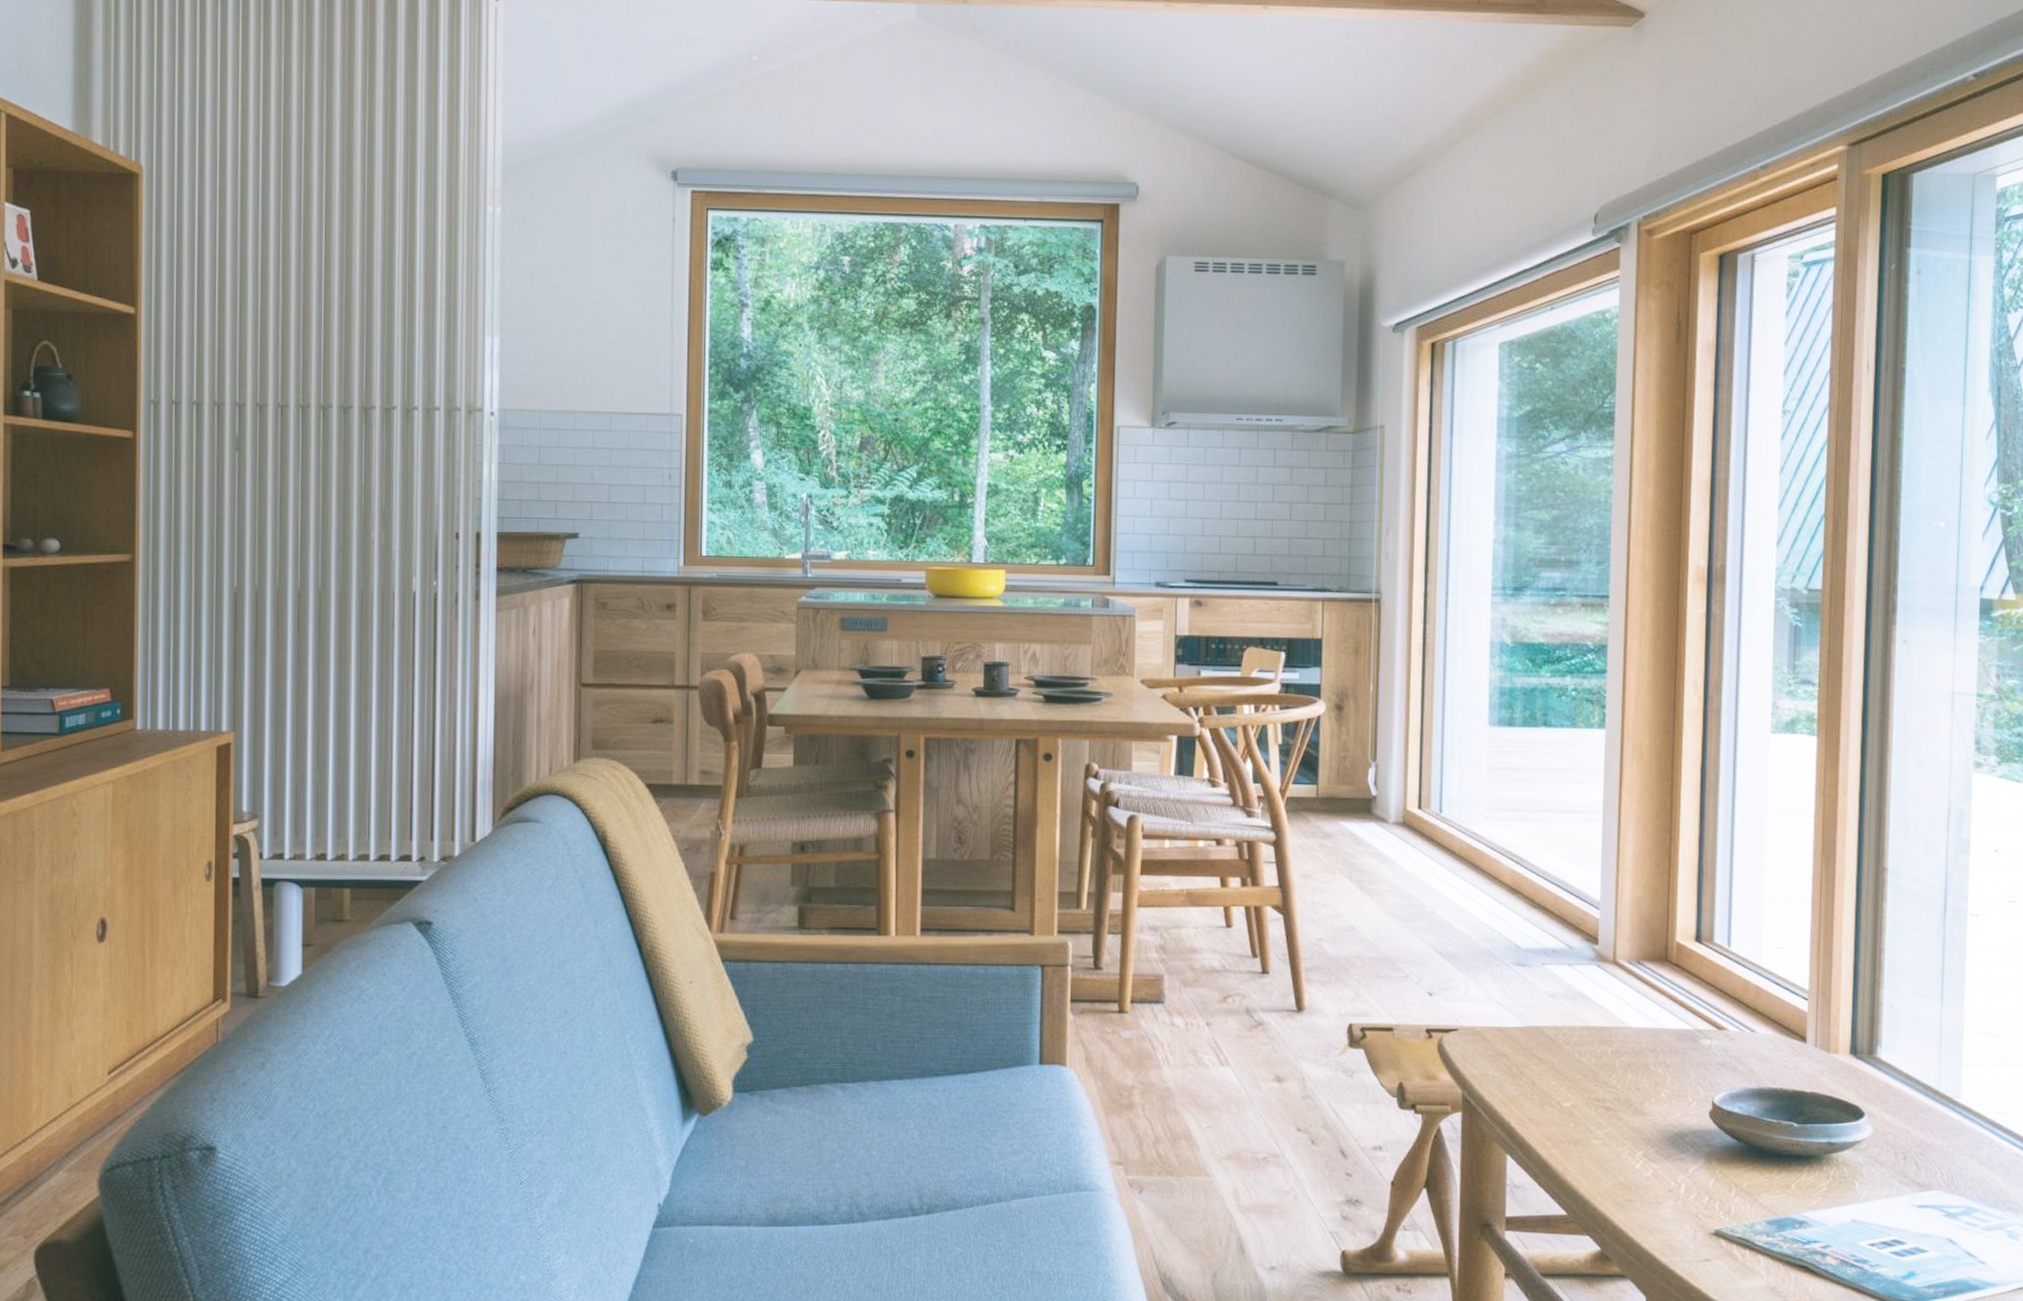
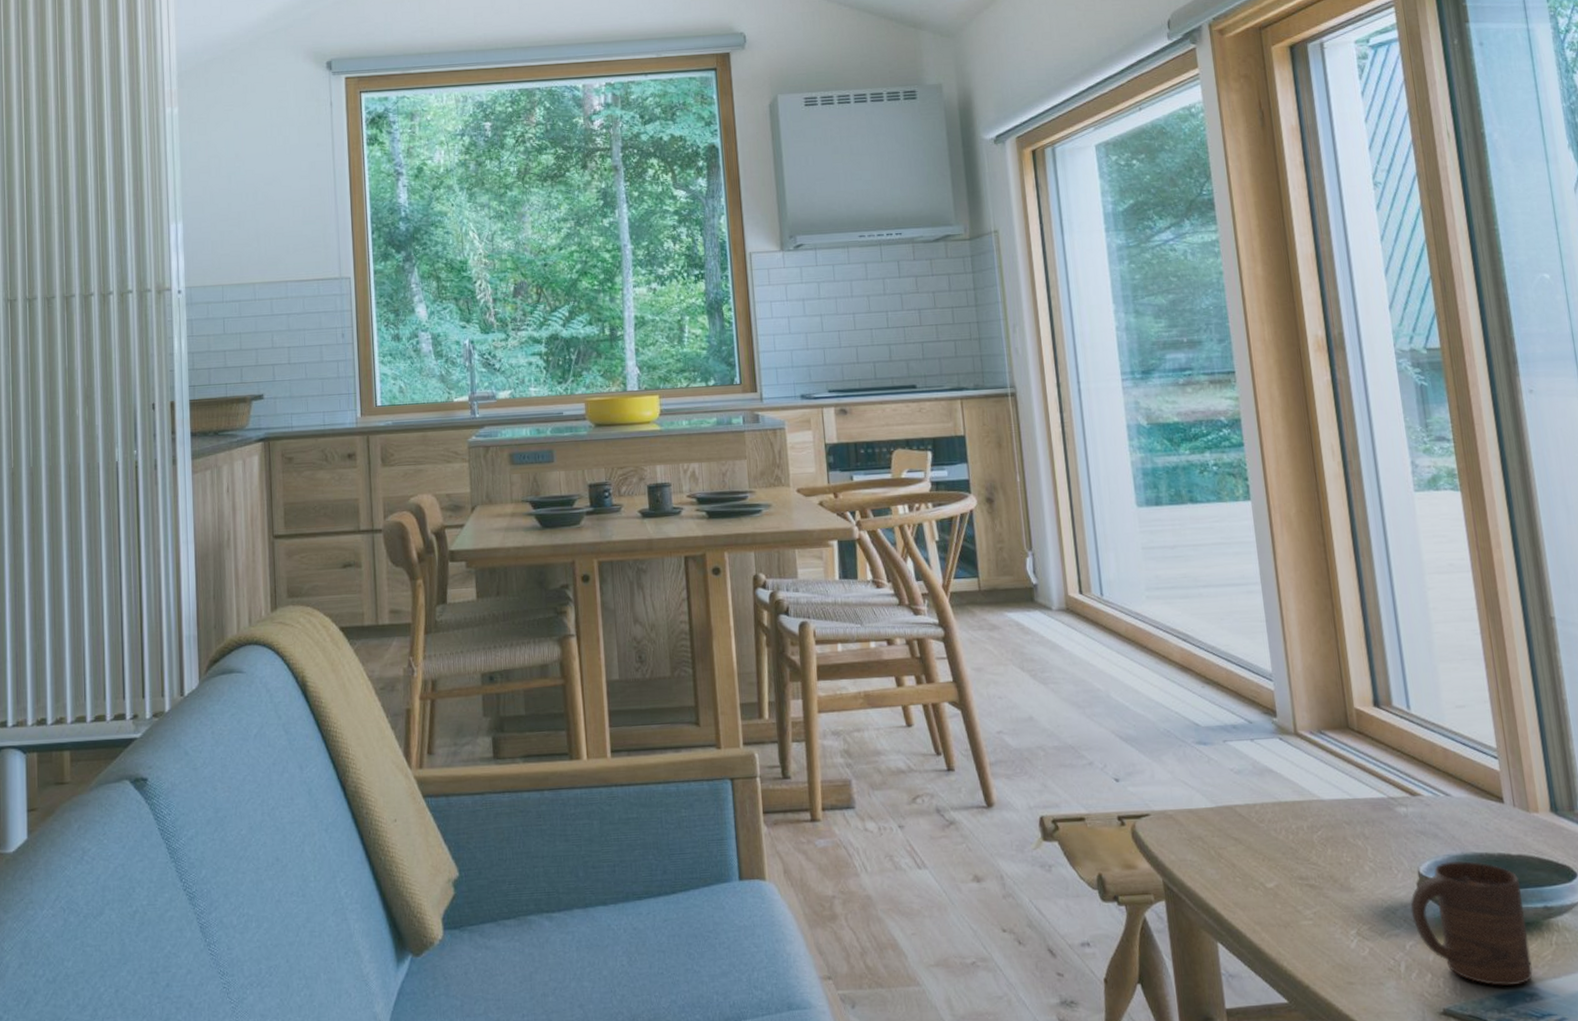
cup: none [1699,1093,1809,1213] -> present [1410,860,1533,986]

